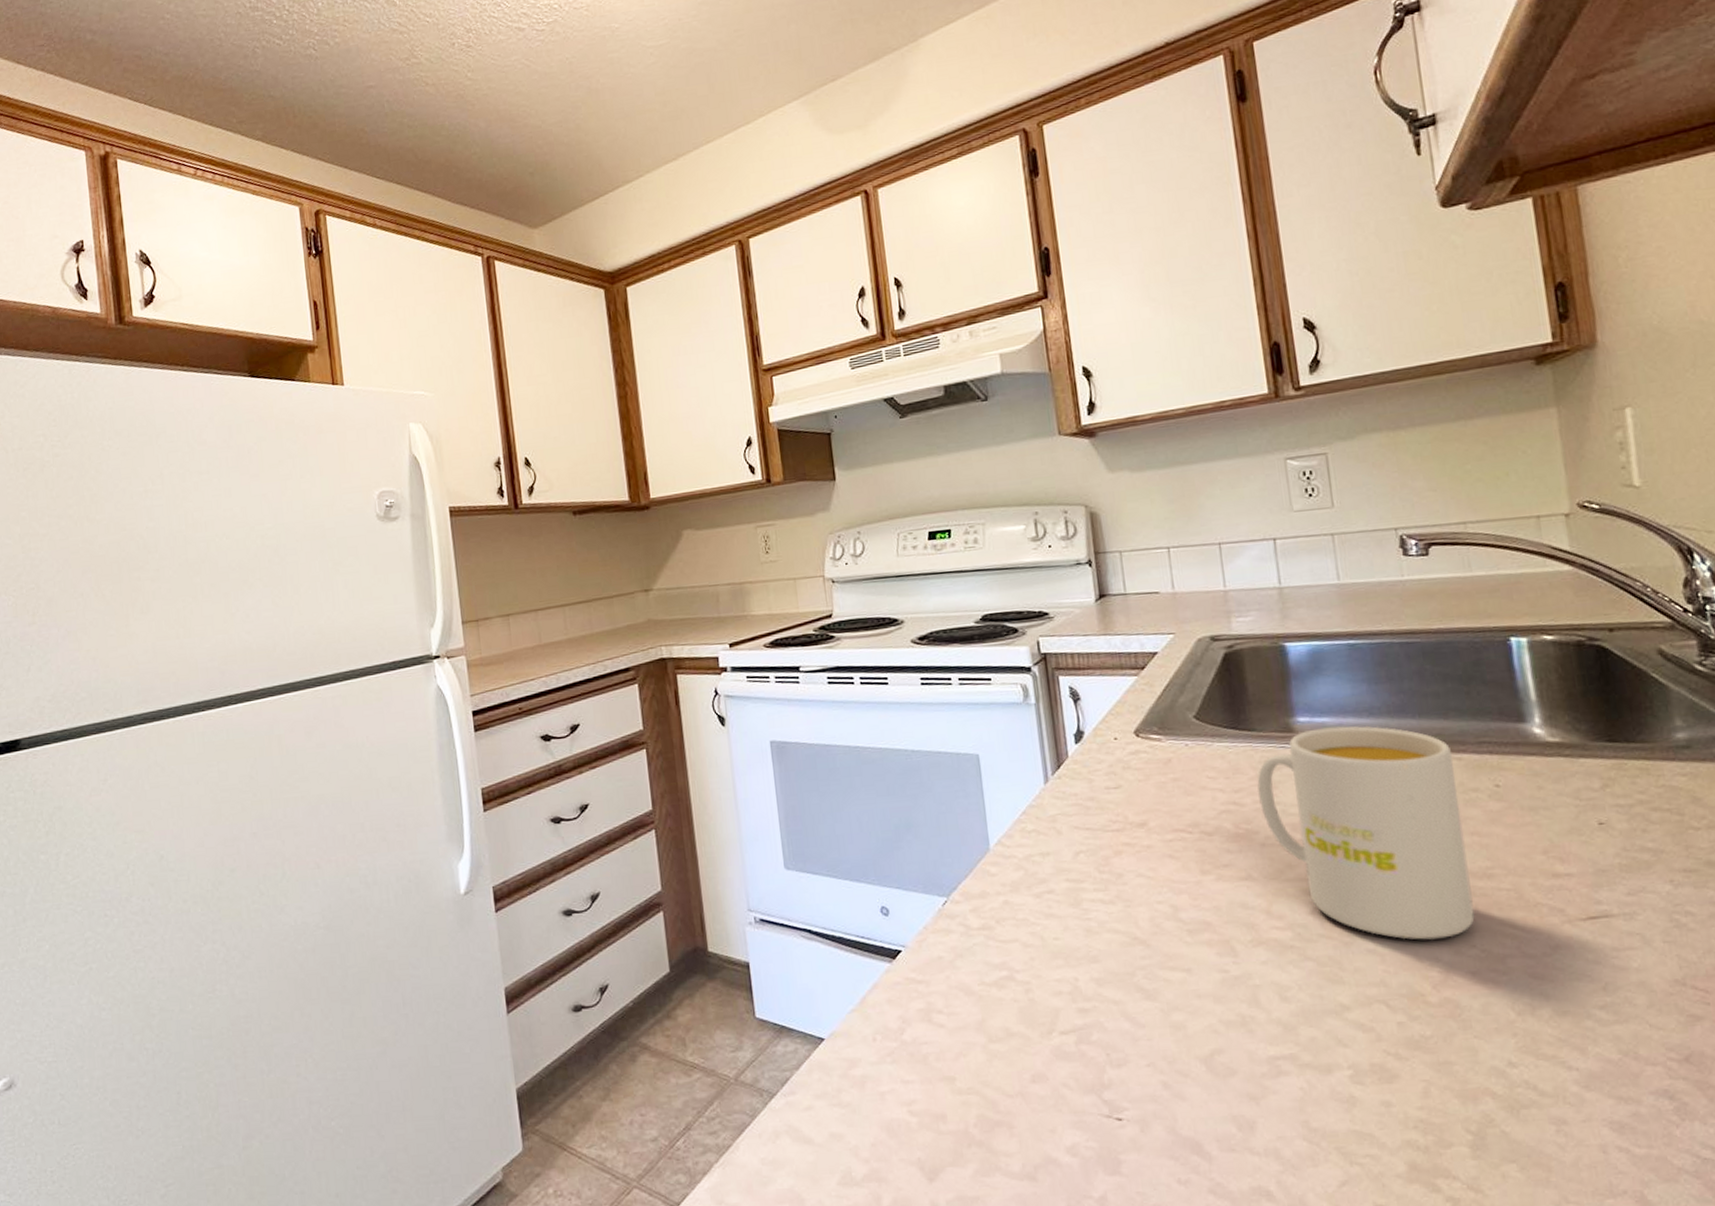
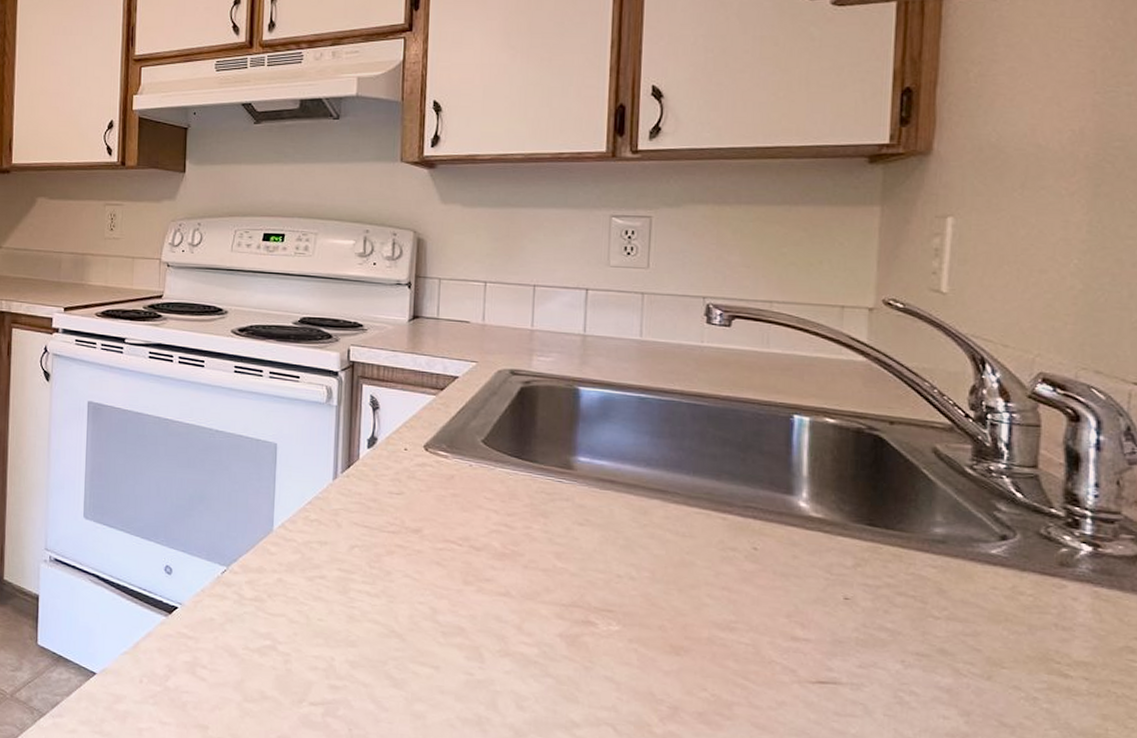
mug: present [1257,726,1475,940] -> none [528,469,718,678]

